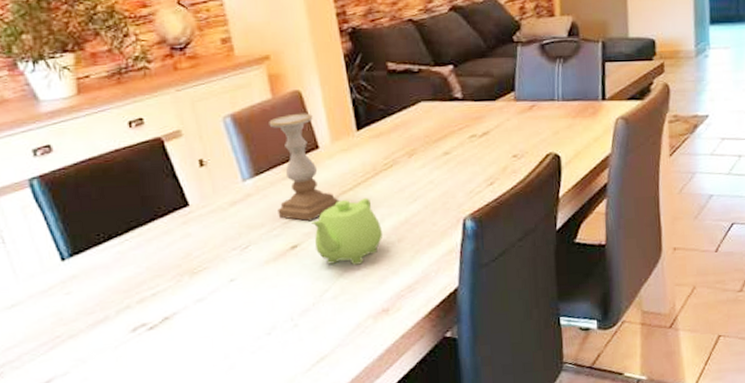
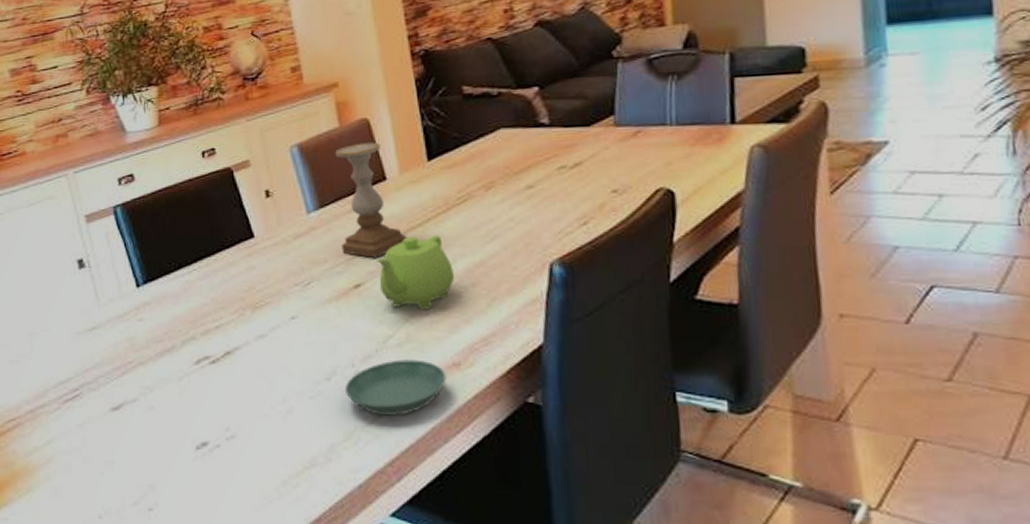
saucer: none [285,309,377,362] -> present [345,360,446,416]

